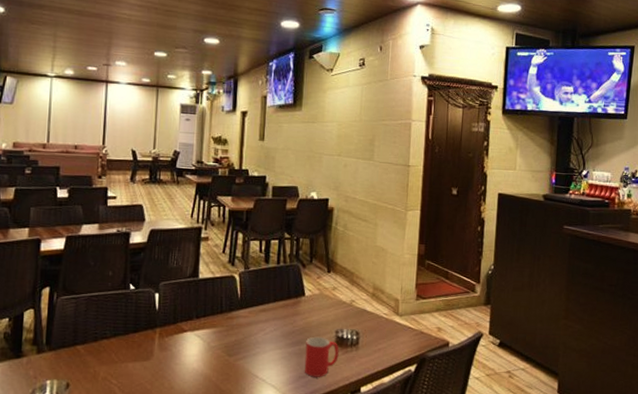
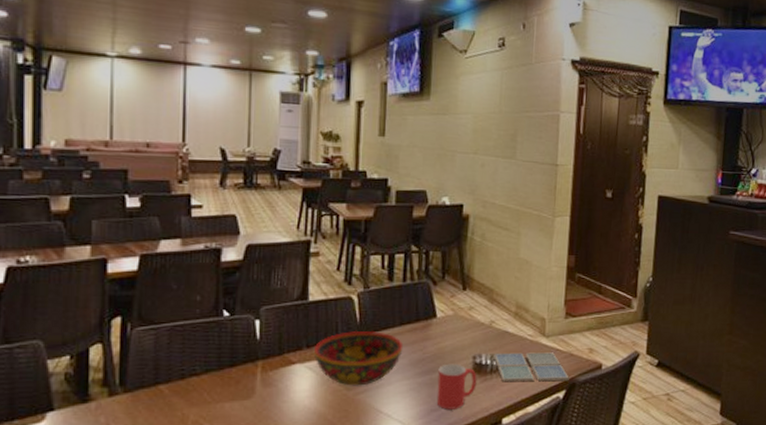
bowl: none [202,305,277,353] -> present [314,331,404,386]
drink coaster: none [353,328,420,356] -> present [493,352,569,382]

